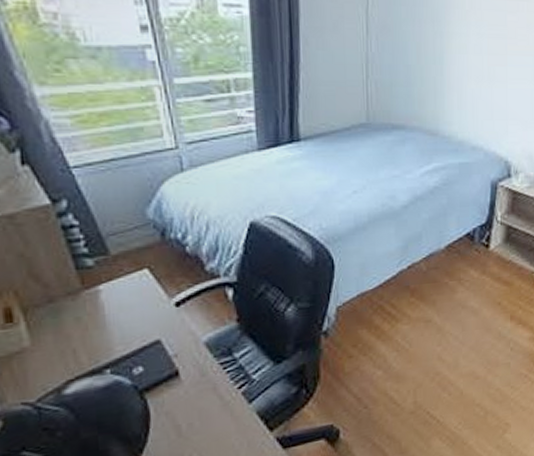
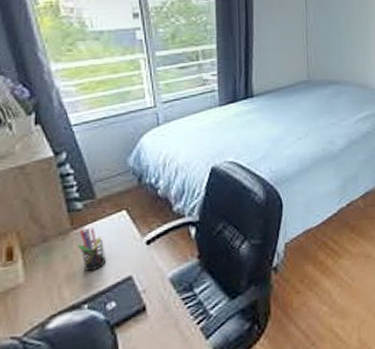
pen holder: none [92,287,129,335] -> present [78,228,107,272]

